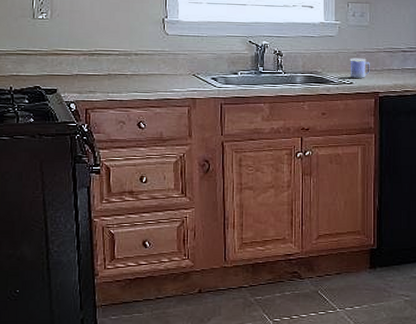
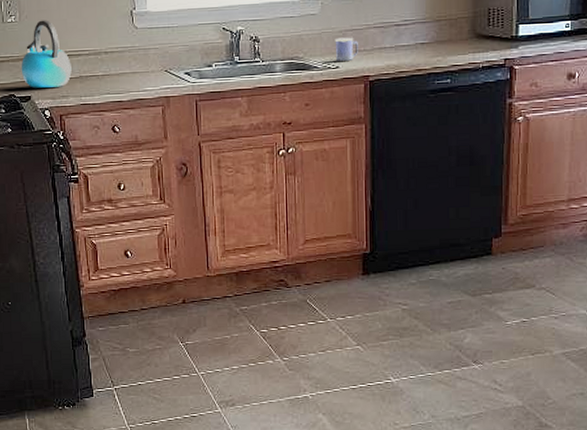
kettle: none [48,19,101,83] -> present [21,20,72,89]

